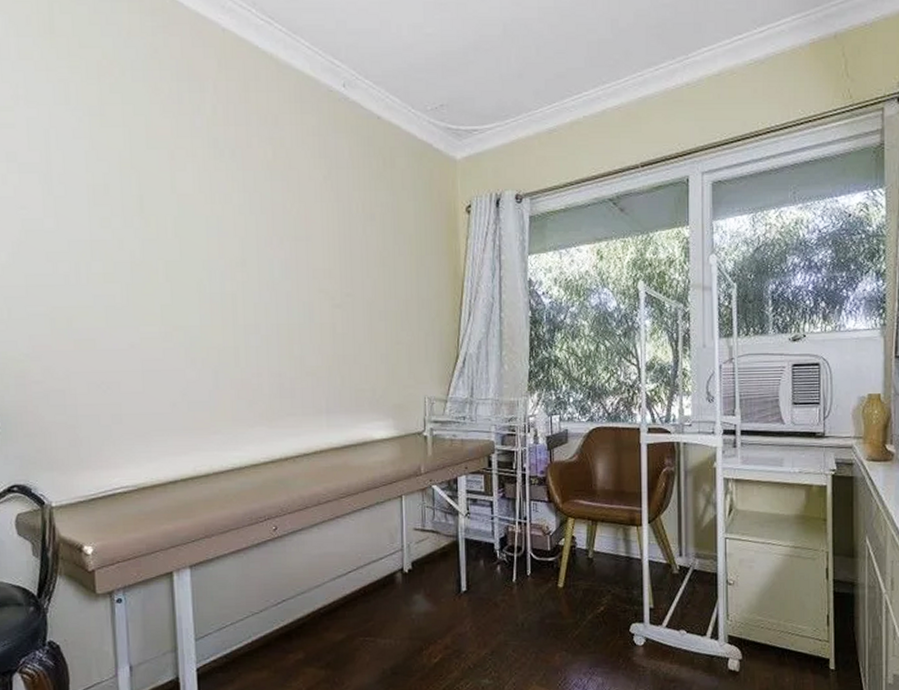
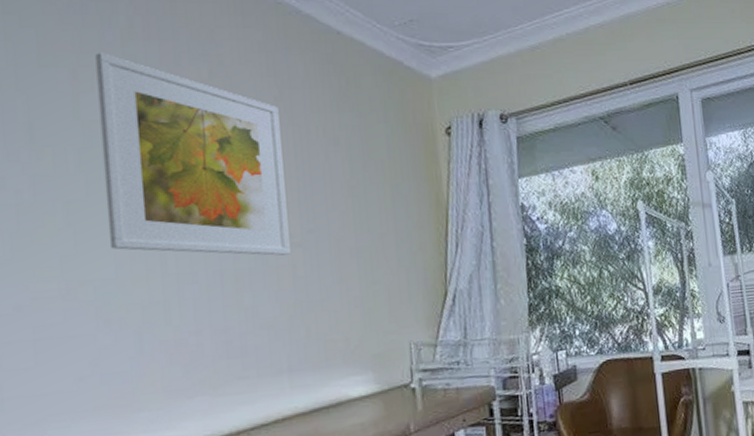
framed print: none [188,137,332,315] -> present [95,53,291,256]

